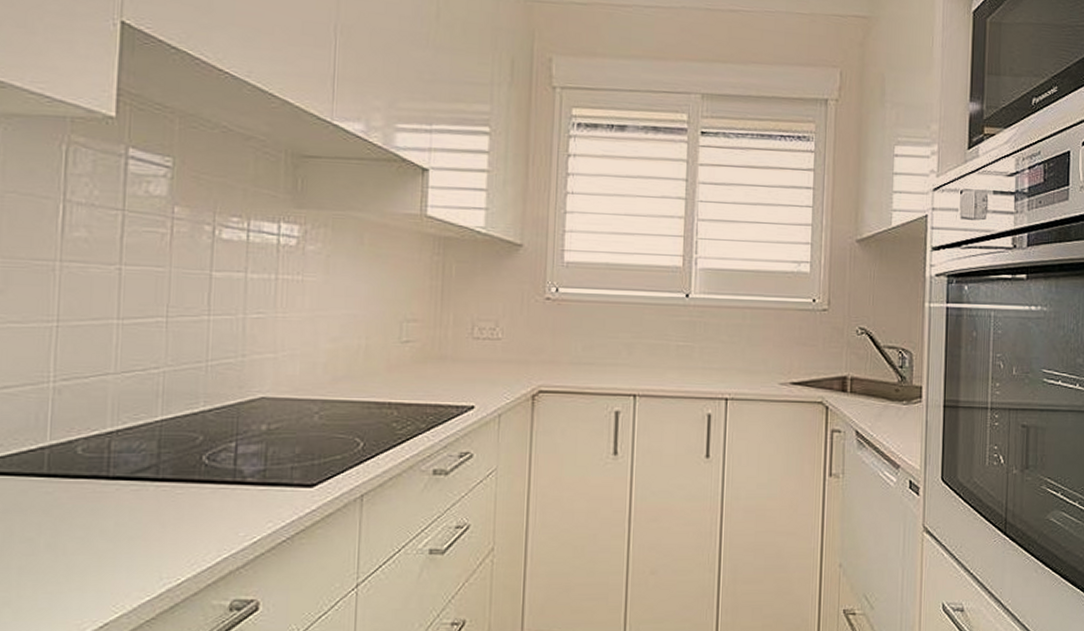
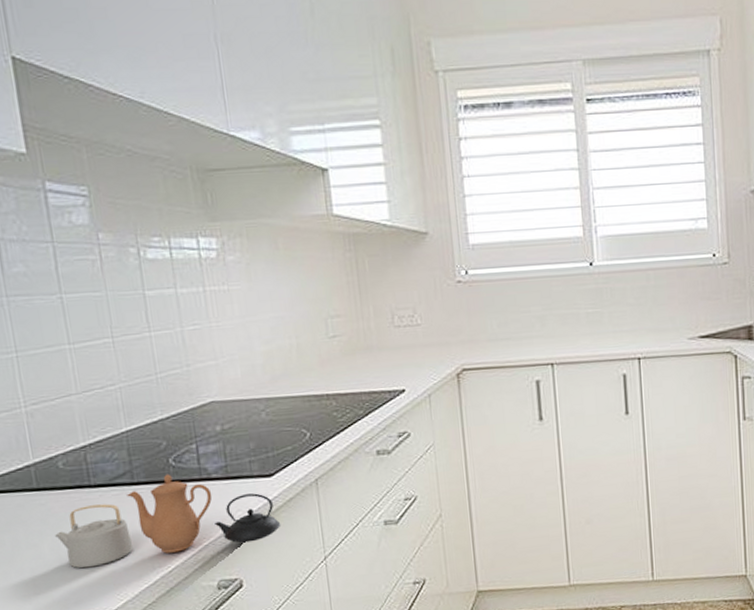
teapot: none [56,472,314,571] -> present [55,474,281,569]

